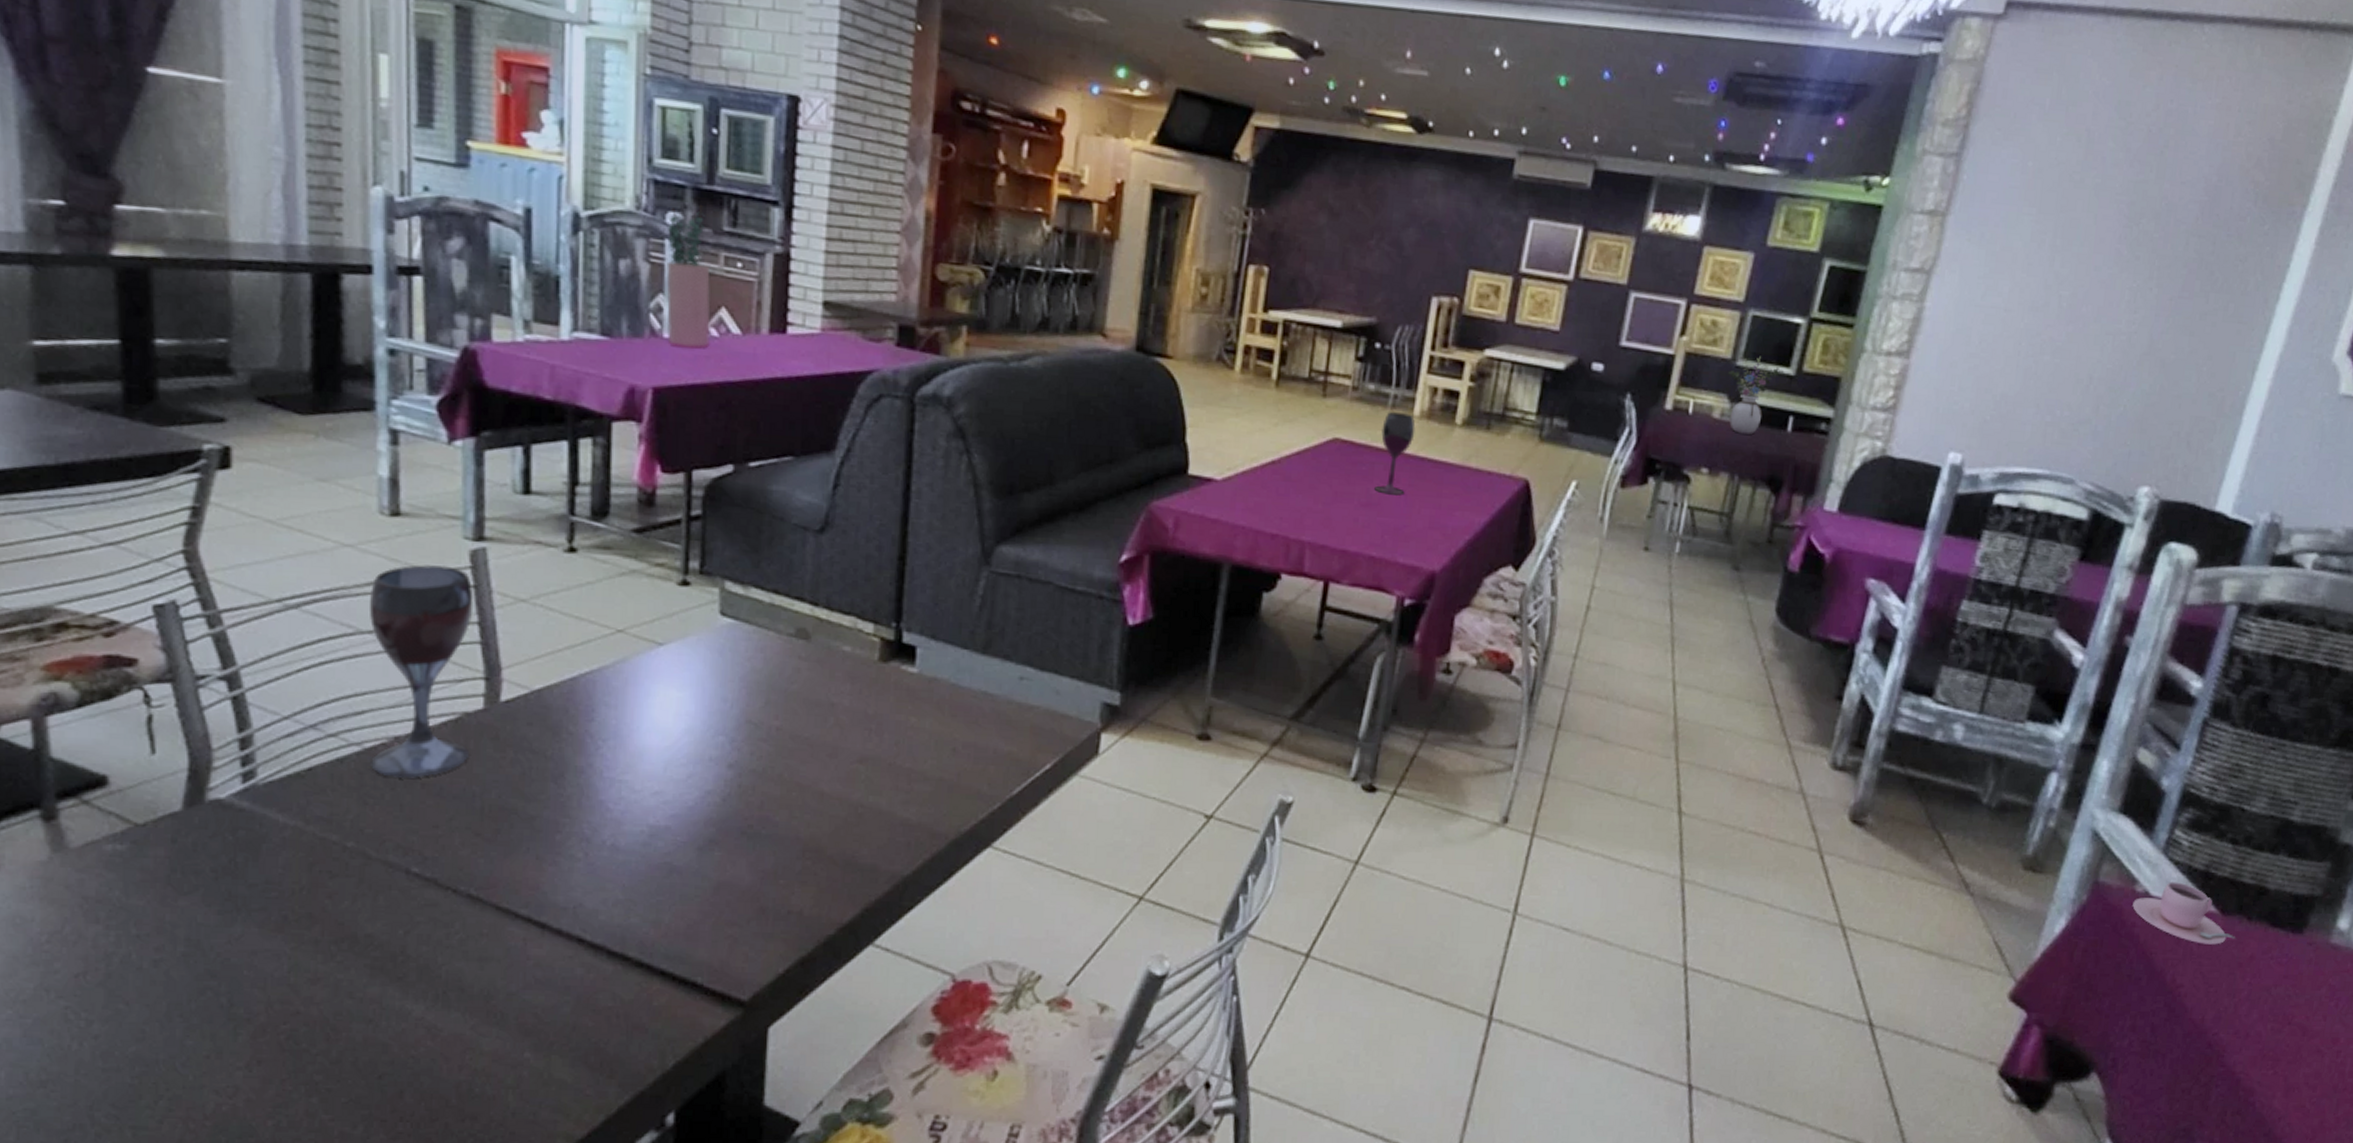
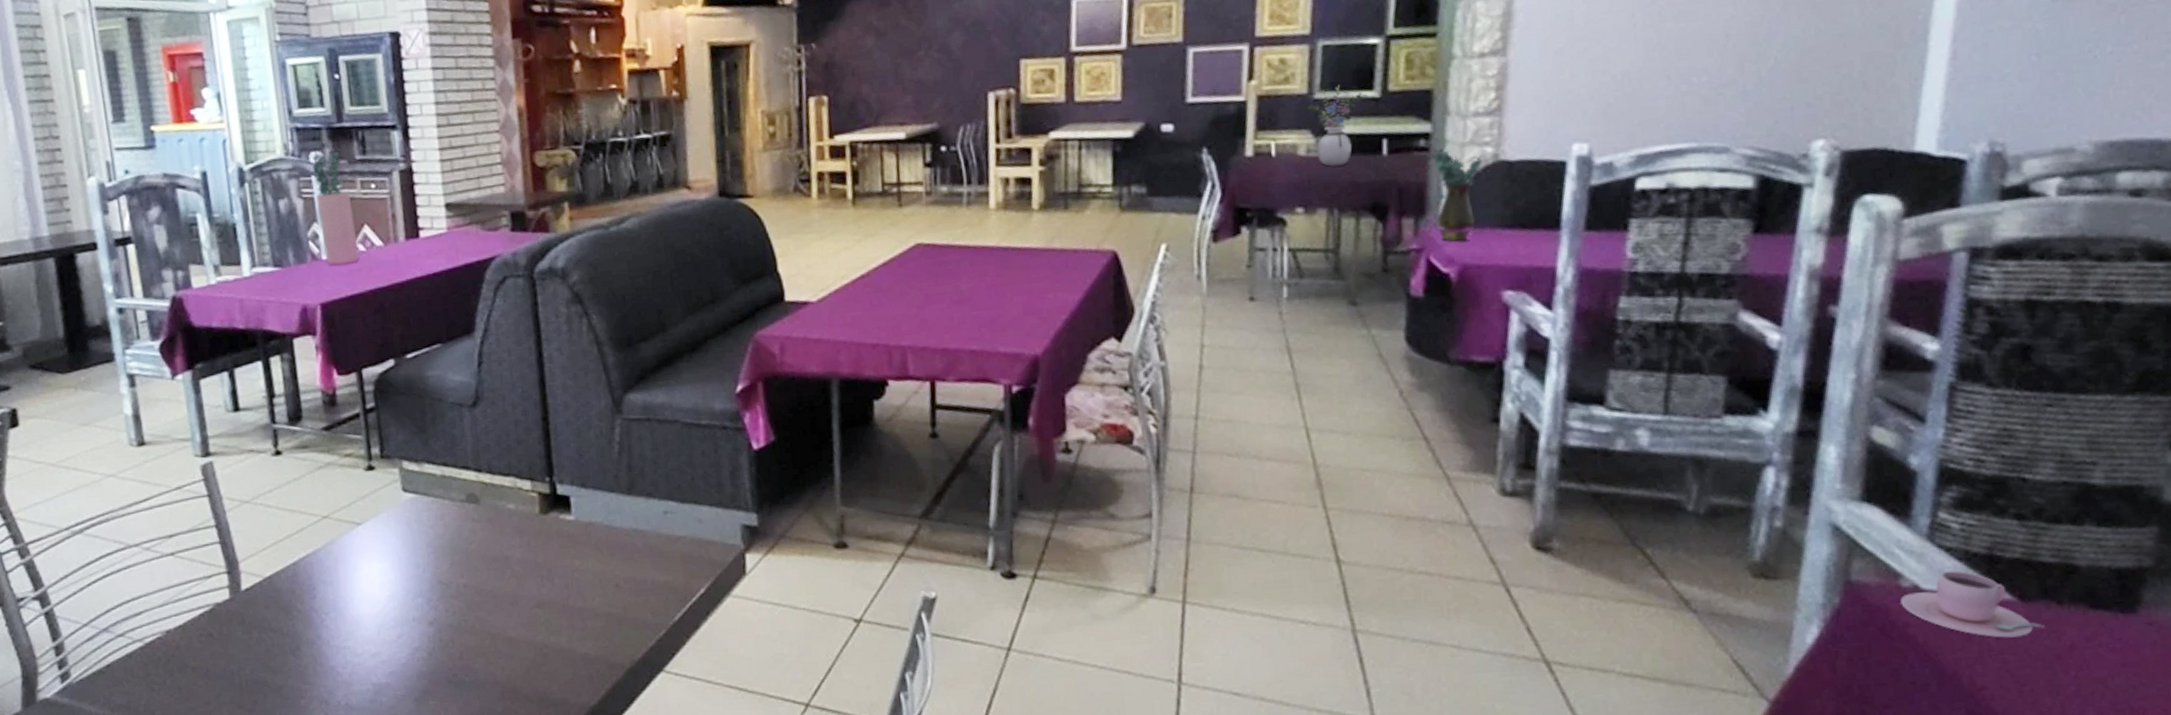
cup: present [368,564,474,778] -> none [132,481,224,665]
wine glass: present [1374,411,1416,497] -> none [961,208,995,289]
vase: none [1822,432,1872,525] -> present [1431,147,1482,242]

